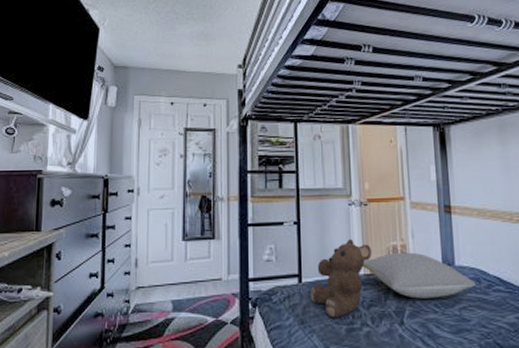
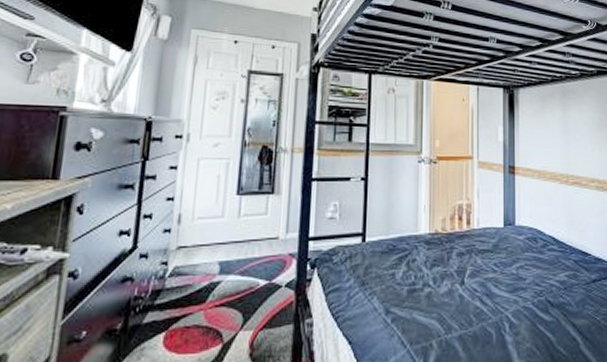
teddy bear: present [311,239,372,318] -> none [374,197,438,279]
pillow: present [362,252,476,299] -> none [428,211,533,258]

